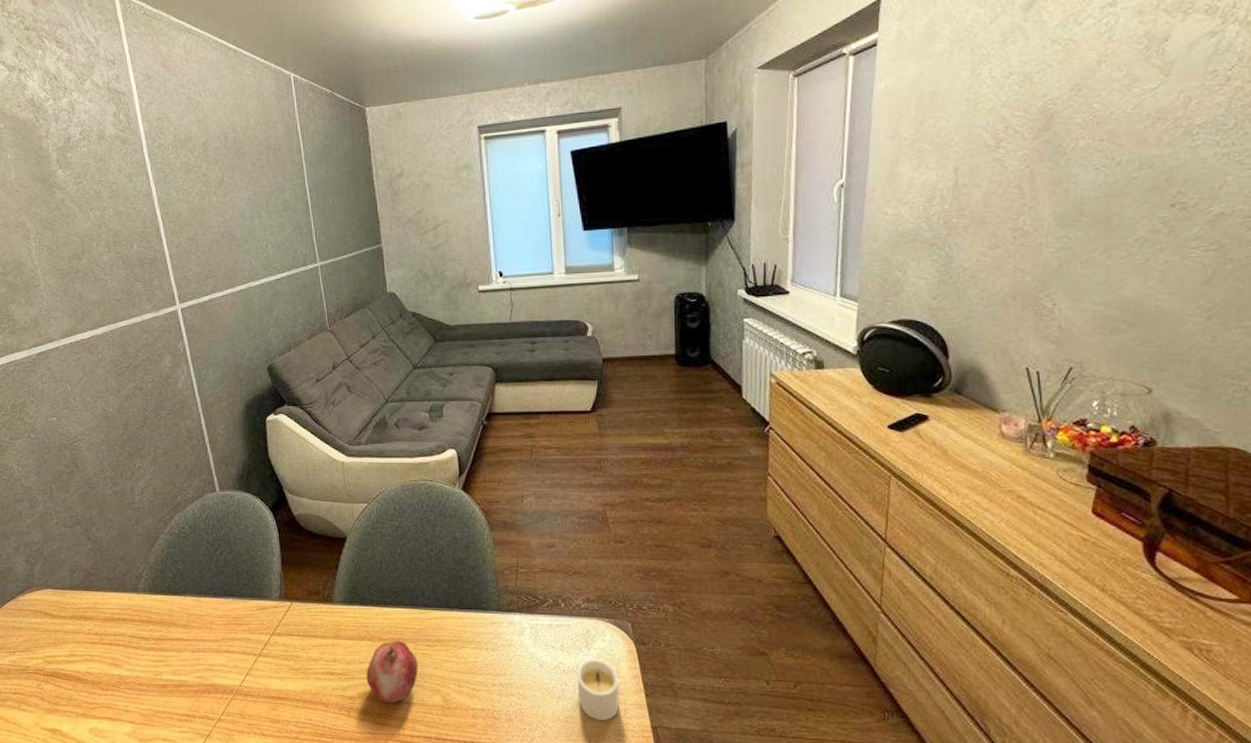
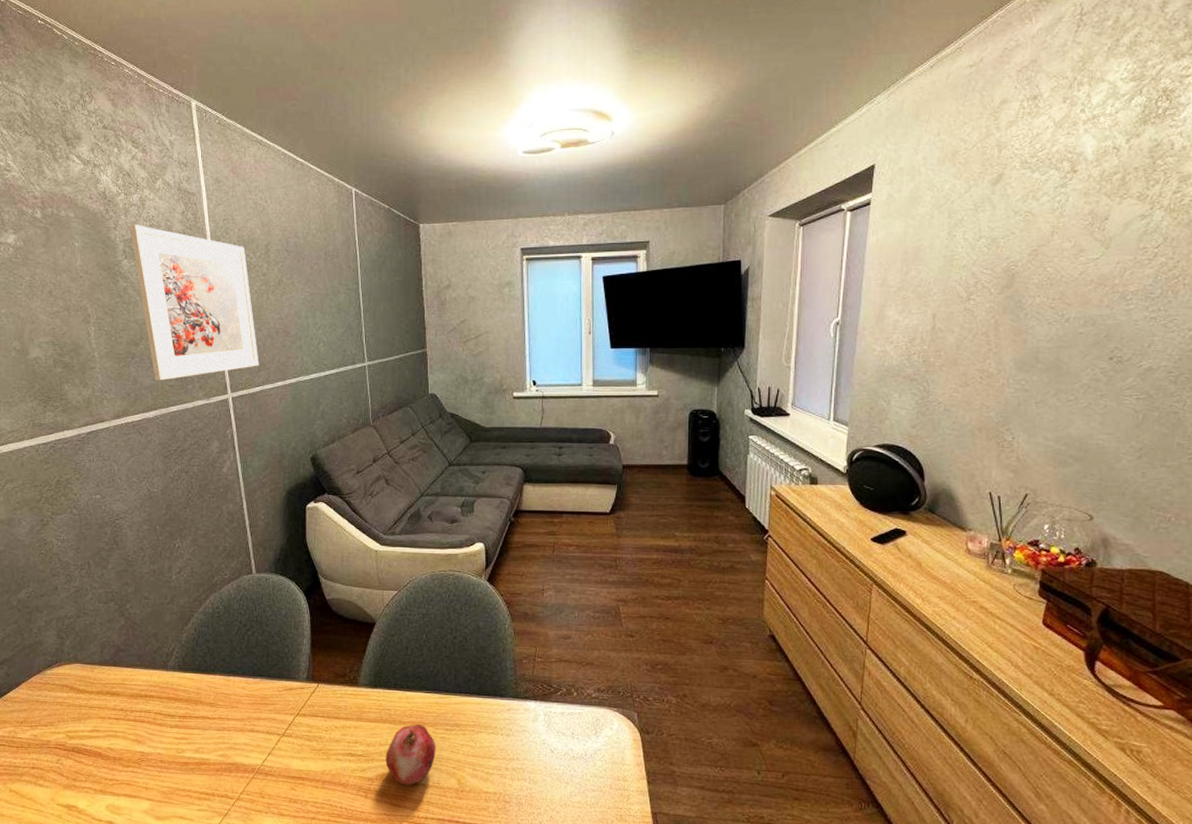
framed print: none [61,131,207,296] -> present [129,225,259,381]
candle: present [577,658,620,721] -> none [585,745,625,806]

